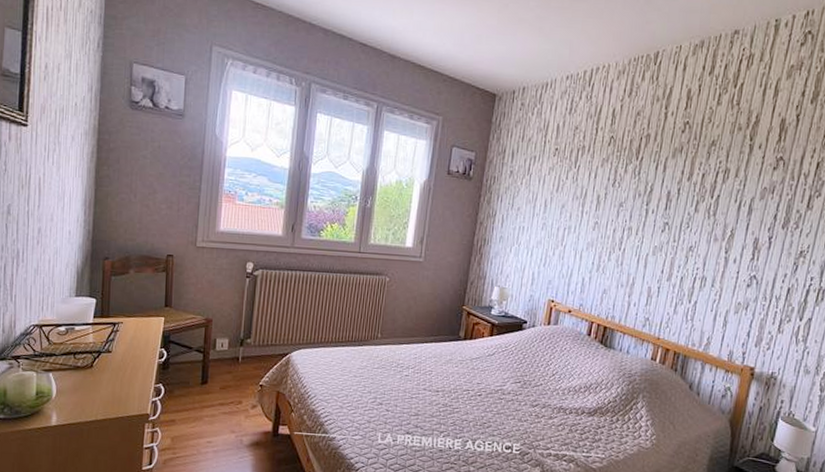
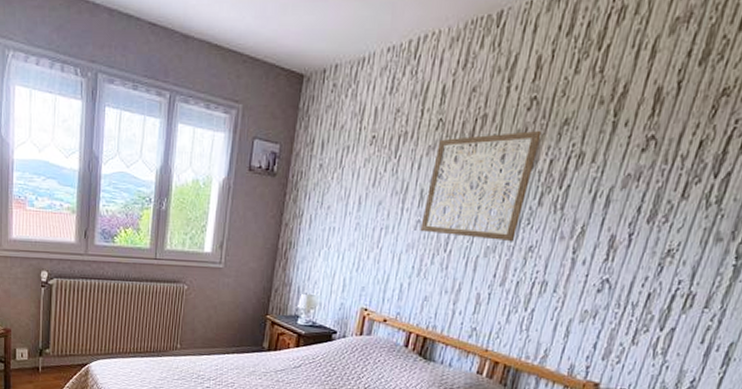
wall art: none [598,149,694,243] -> present [420,131,542,242]

